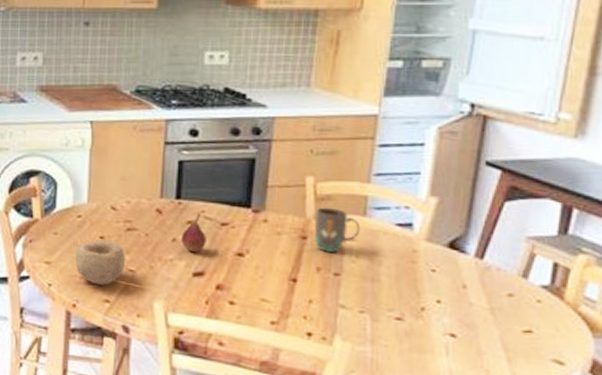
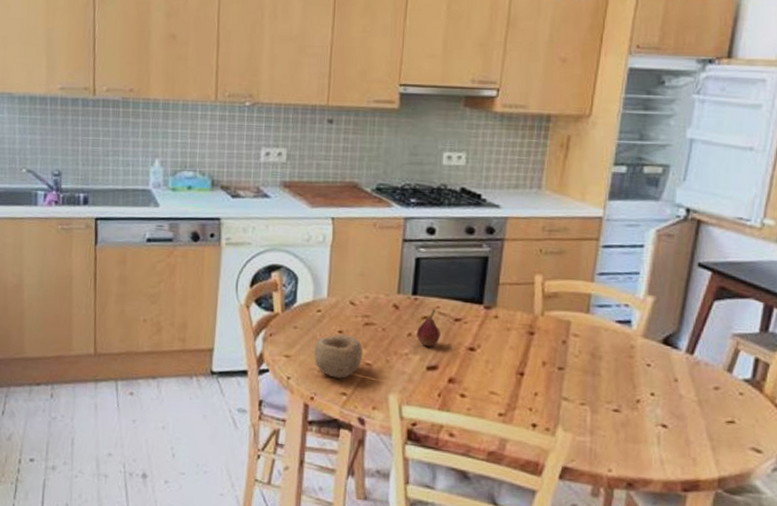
mug: present [314,207,361,253] -> none [541,304,584,348]

